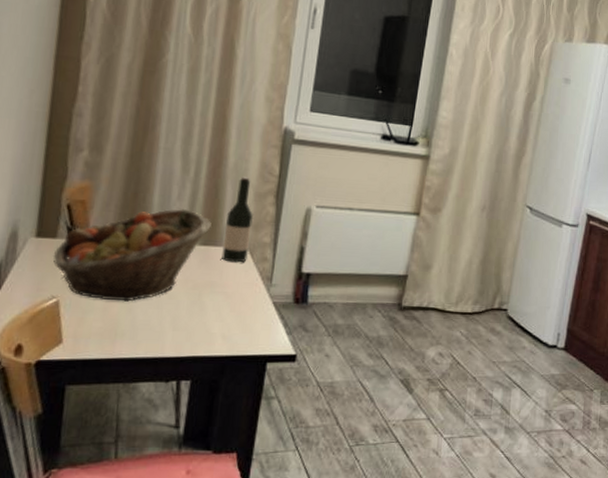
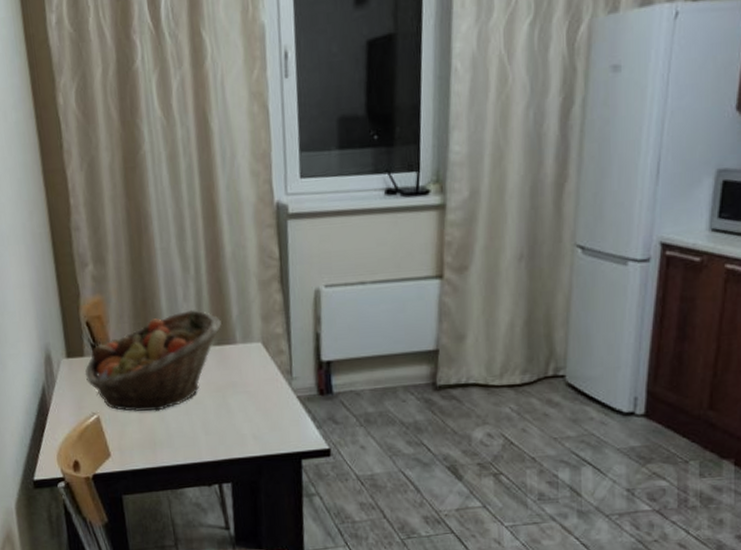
wine bottle: present [221,177,254,263] -> none [235,265,264,360]

